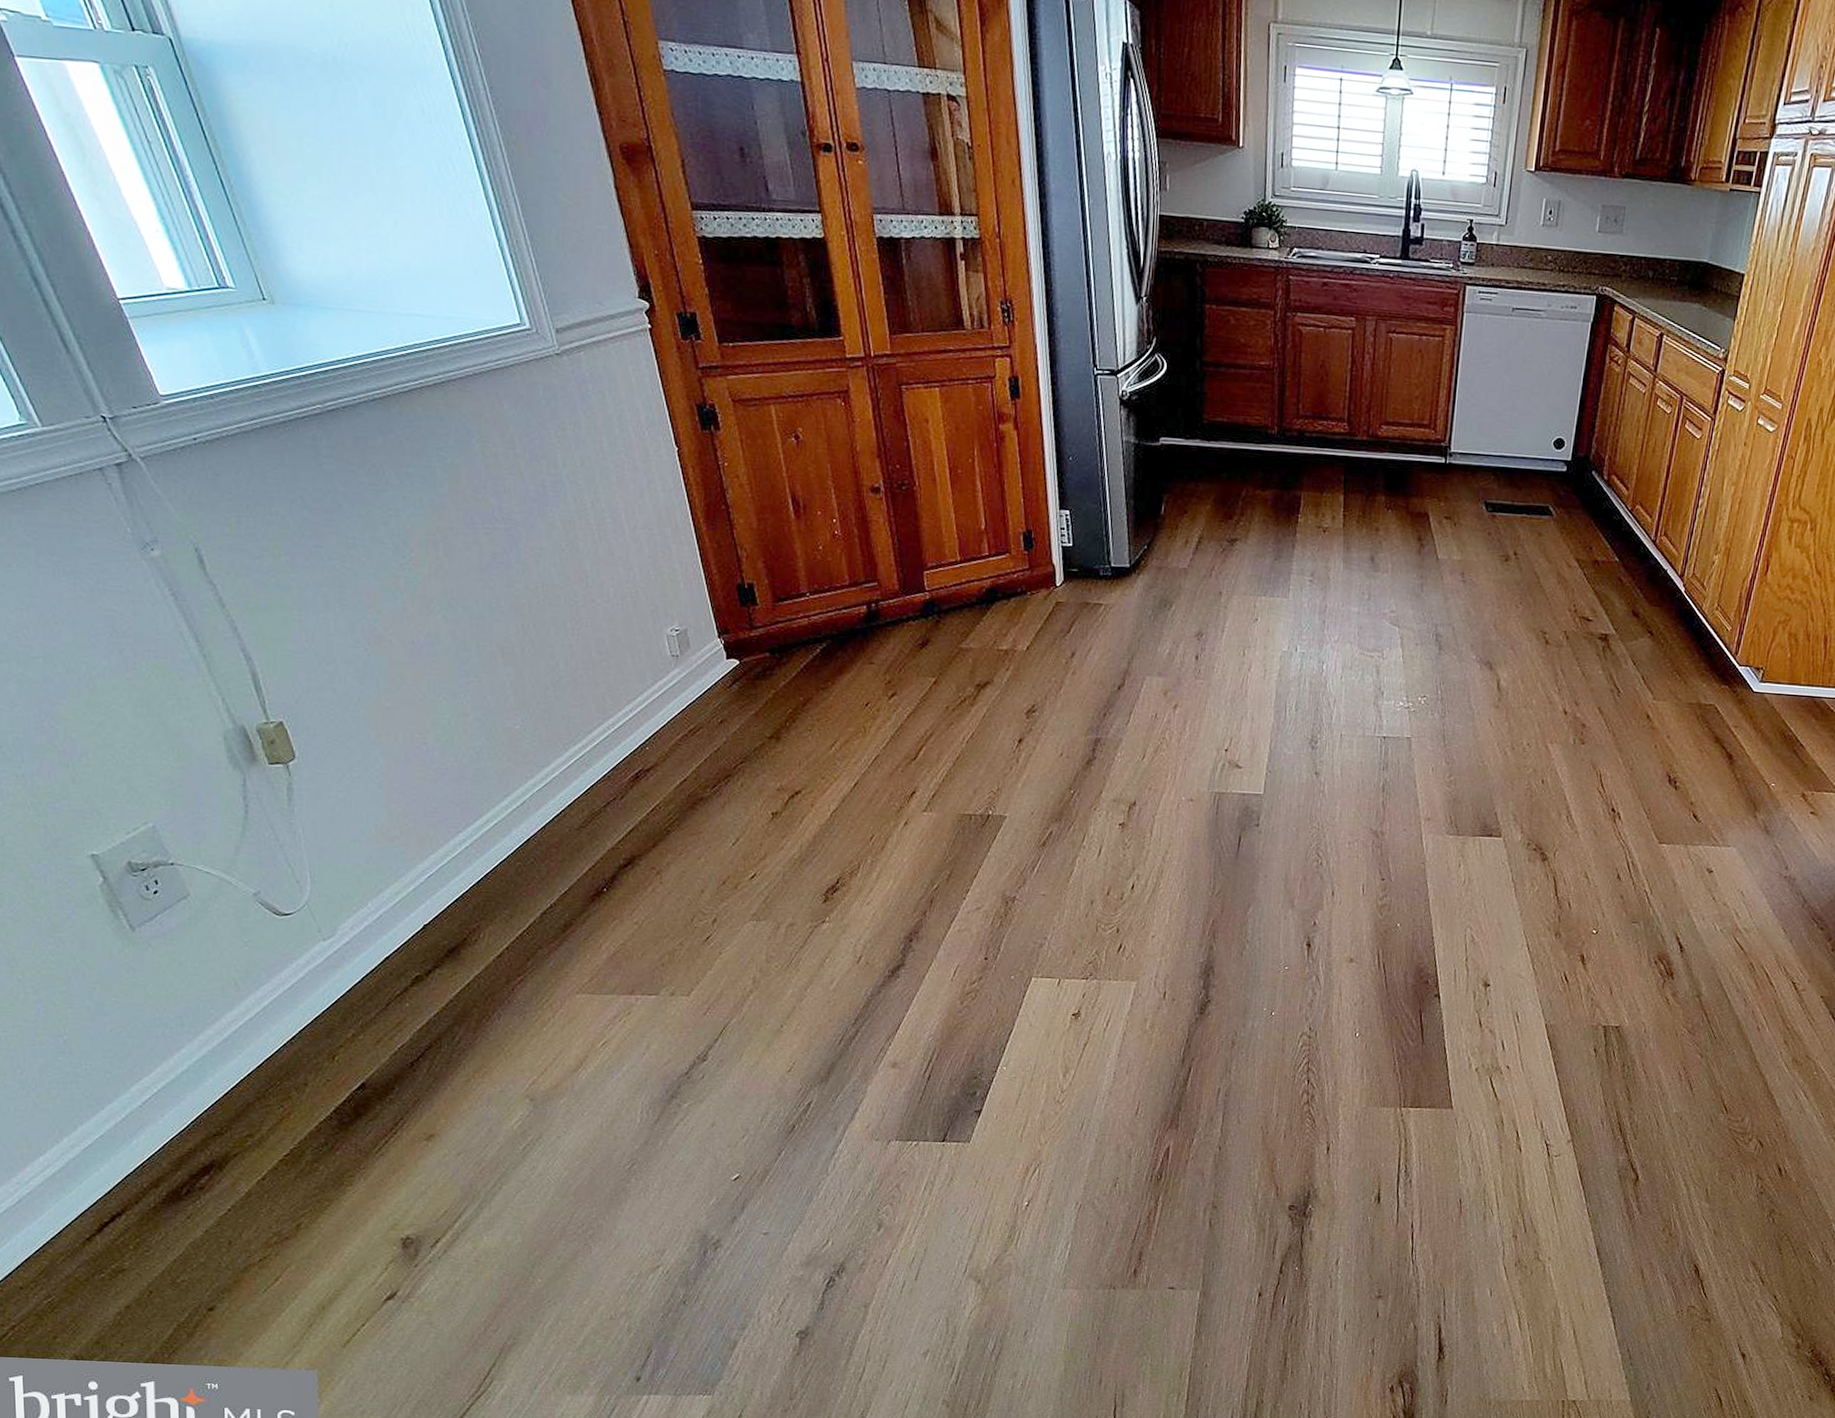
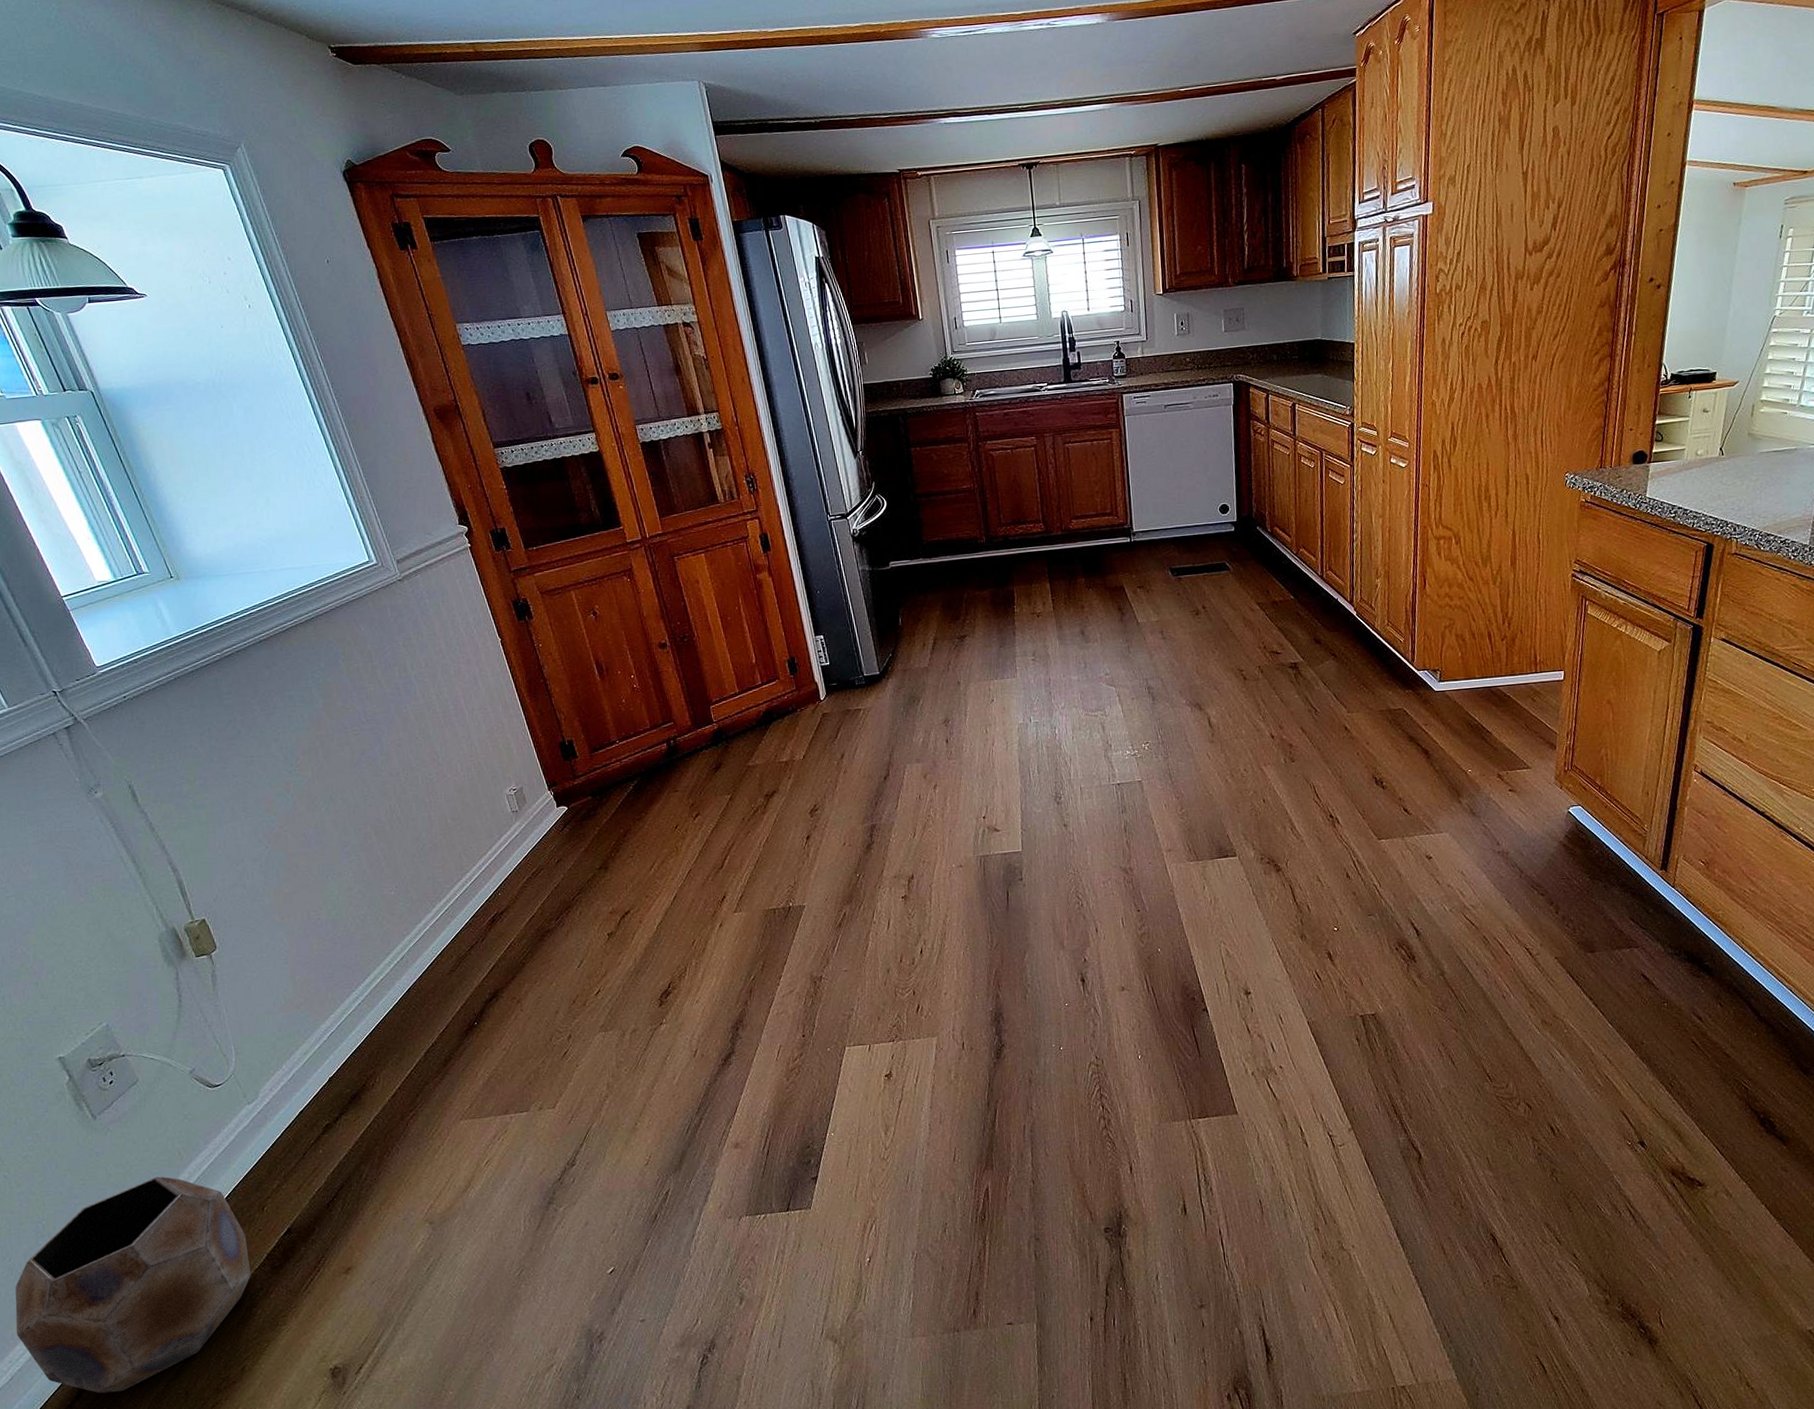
planter: none [26,1005,315,1232] -> present [15,1176,251,1394]

